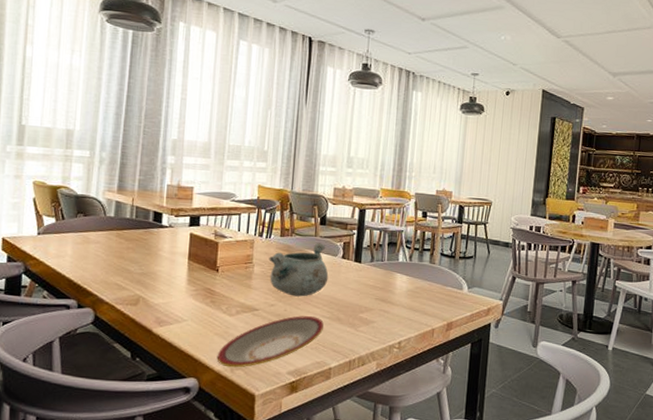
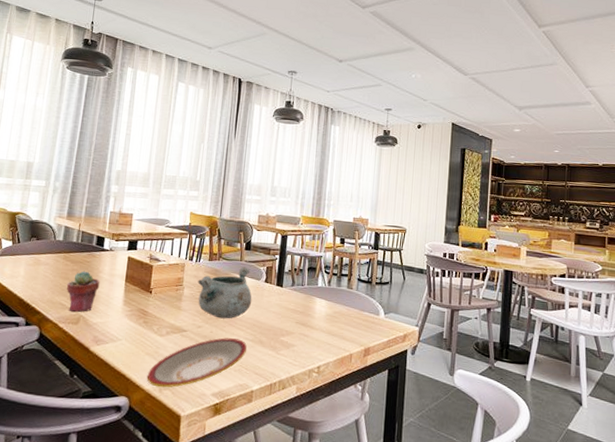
potted succulent: none [121,249,160,293] -> present [66,271,100,313]

